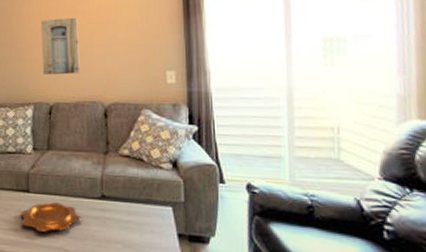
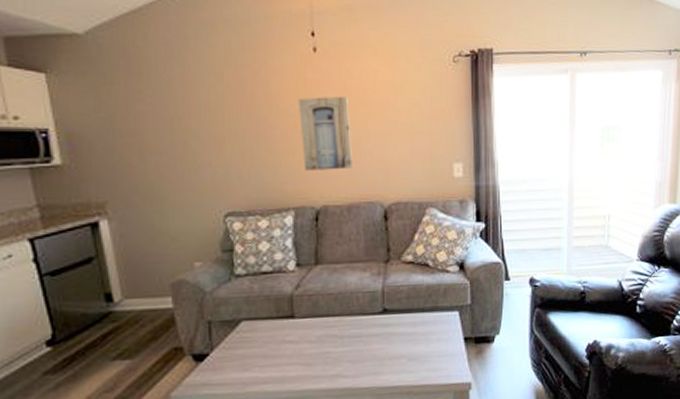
decorative bowl: present [20,202,81,232] -> none [284,324,360,361]

